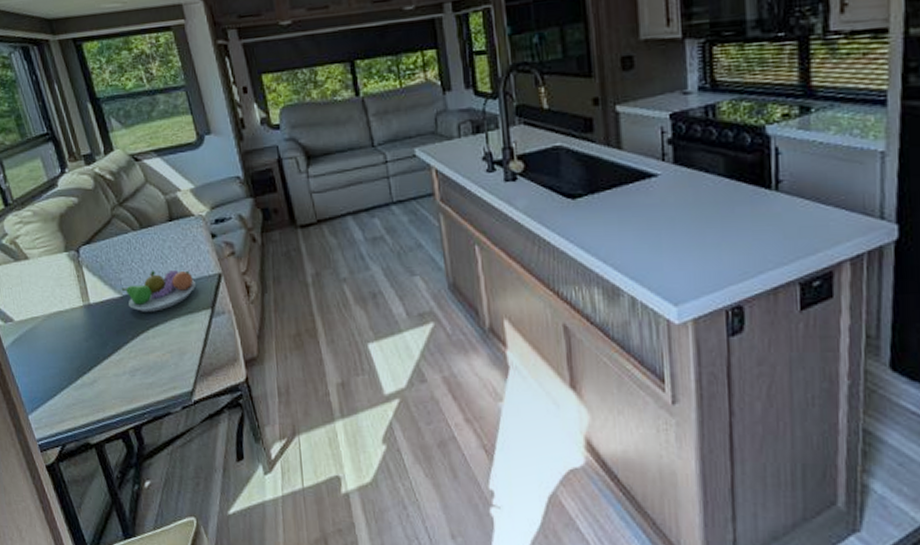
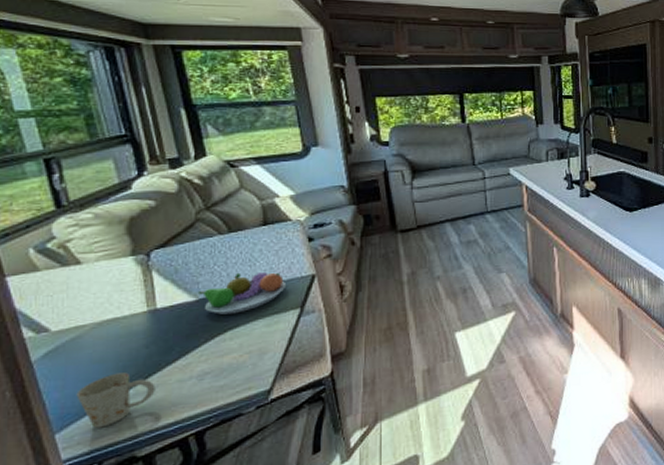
mug: none [39,363,98,413] -> present [76,372,155,428]

